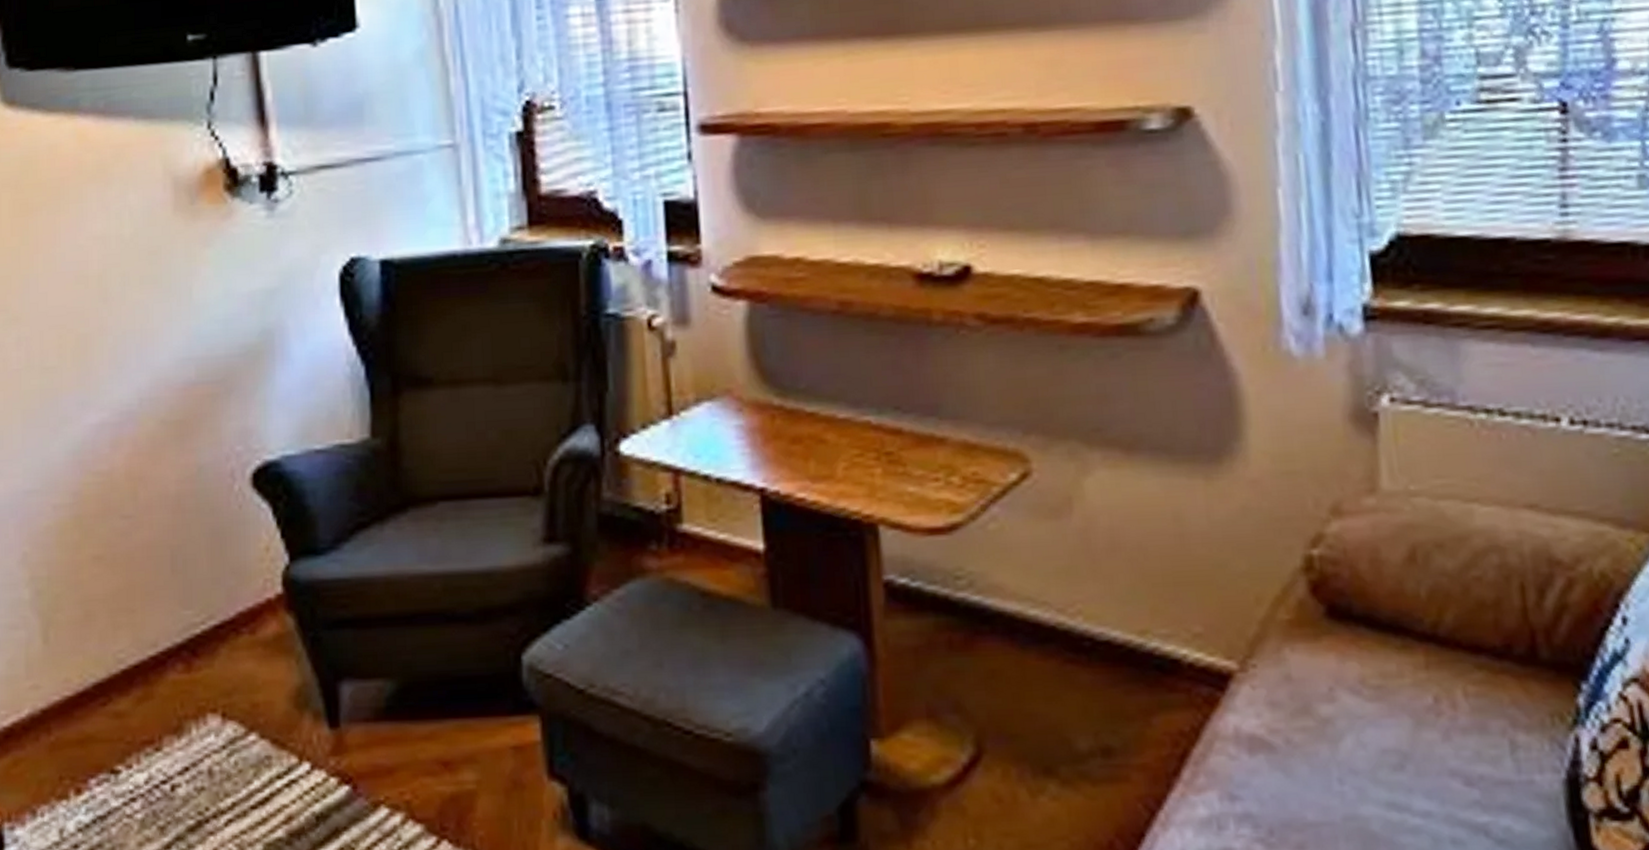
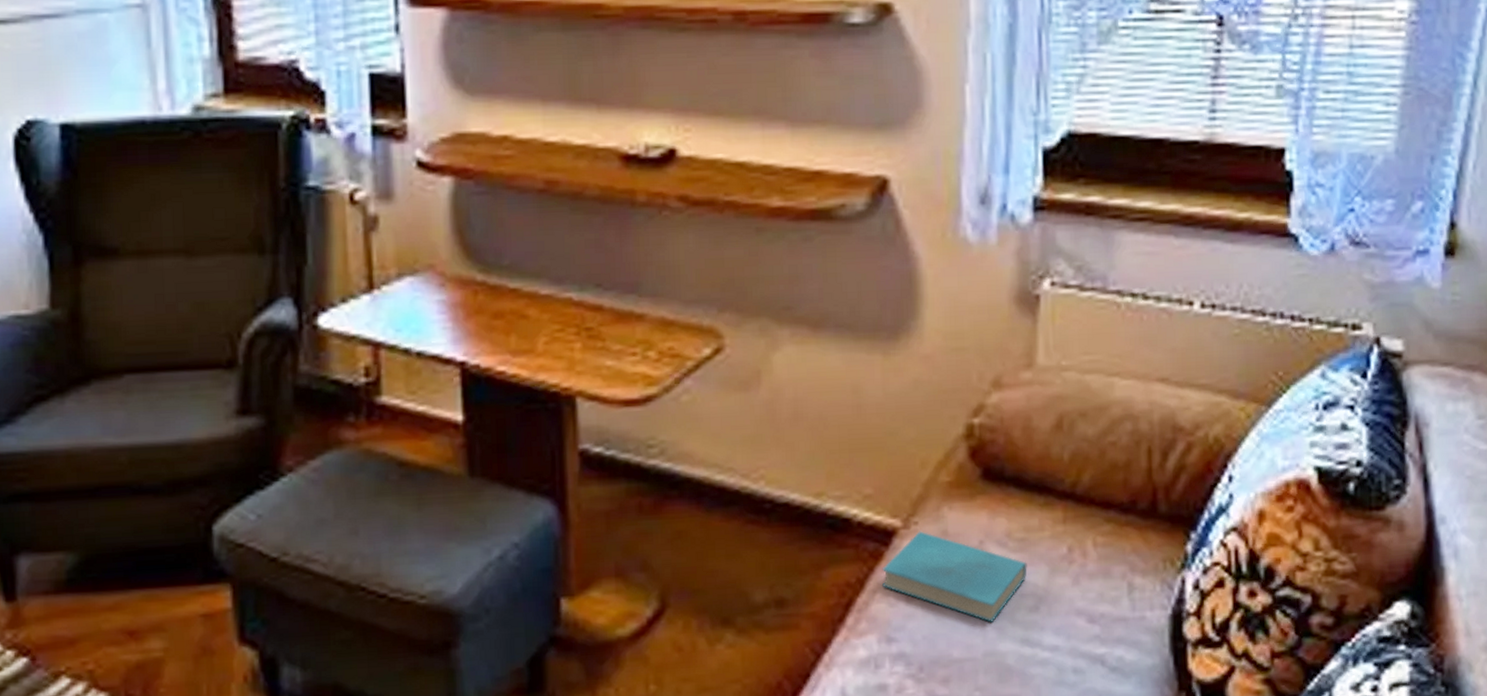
book: none [1219,675,1388,782] -> present [882,531,1027,622]

